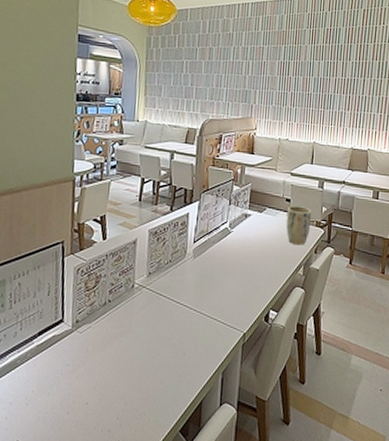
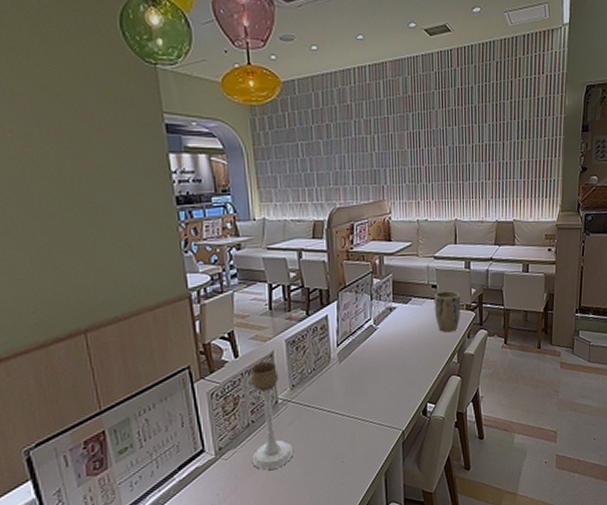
candle holder: none [103,247,142,349] -> present [250,361,294,470]

